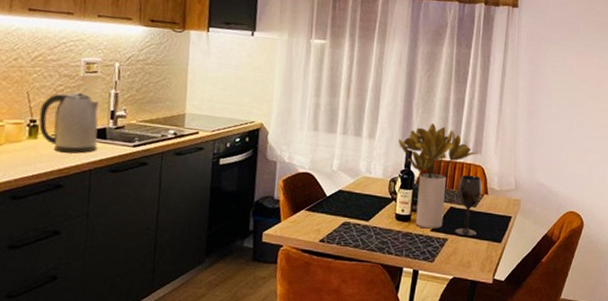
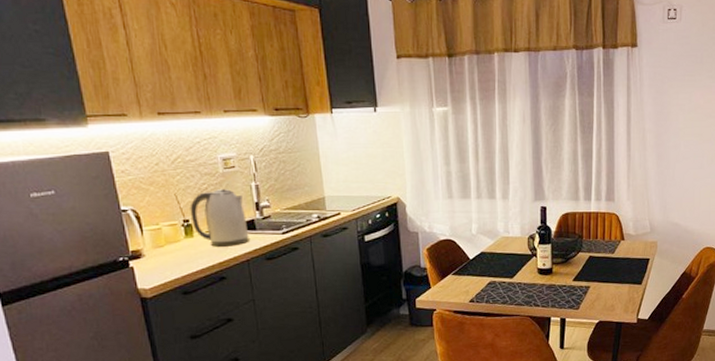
flower bouquet: present [398,124,478,229] -> none [532,178,611,279]
wine glass: present [455,174,482,237] -> none [595,223,618,282]

